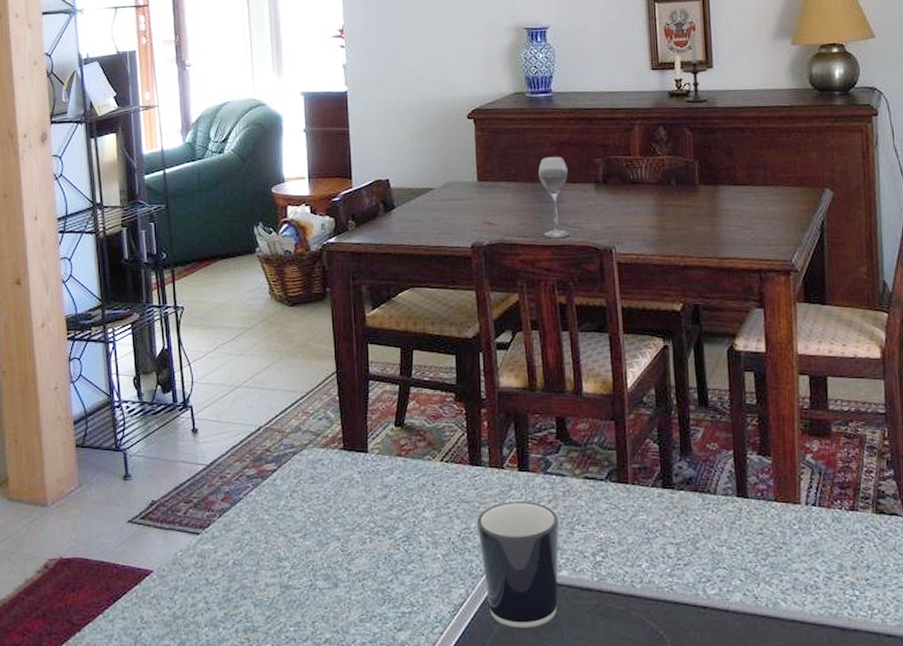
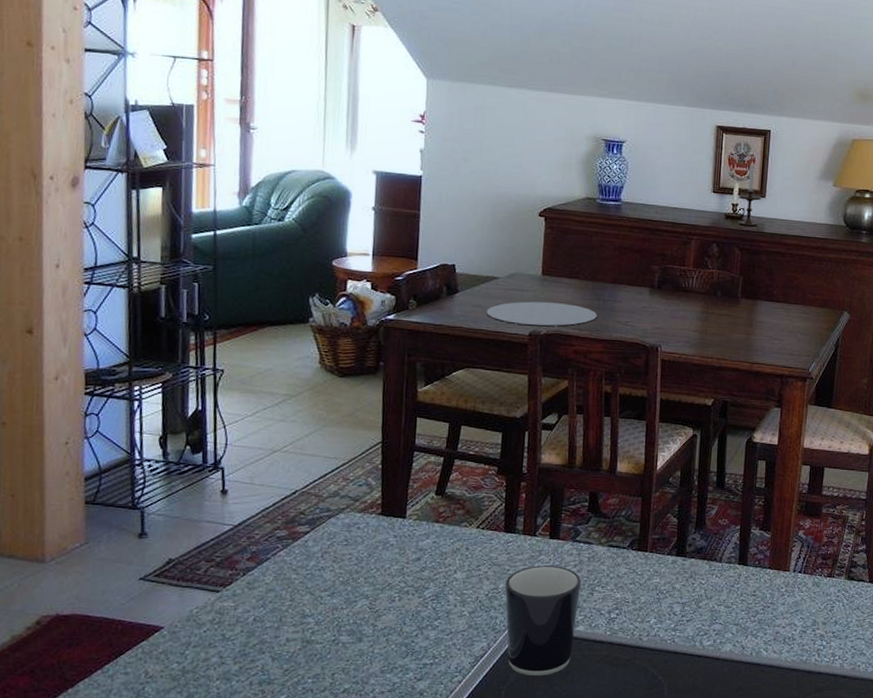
placemat: none [425,209,542,237] -> present [486,301,598,327]
wineglass: present [538,156,571,239] -> none [598,259,627,334]

